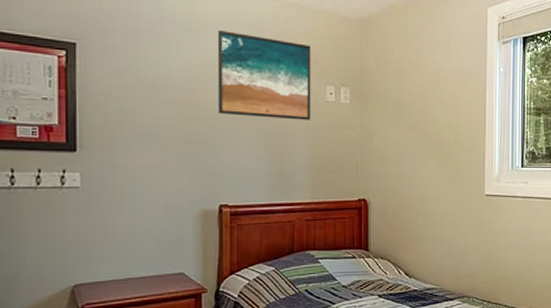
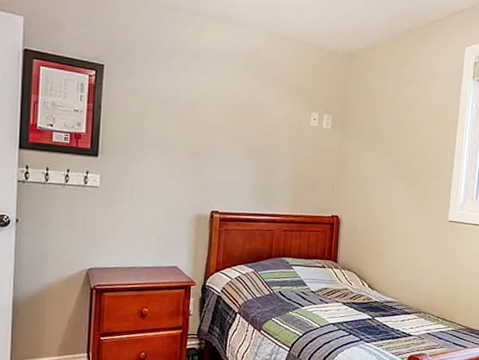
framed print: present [217,31,311,120] -> none [215,59,300,142]

